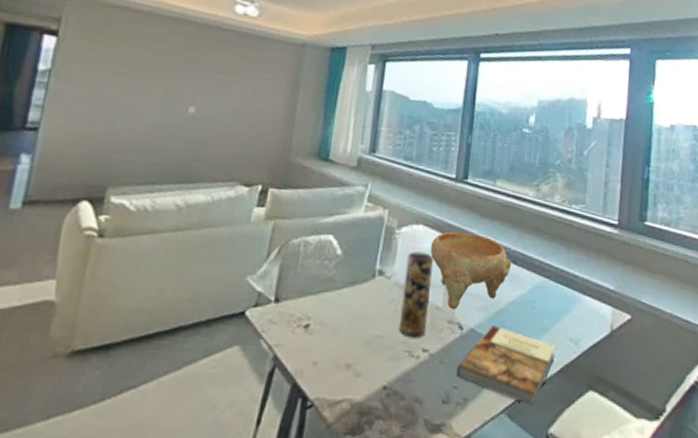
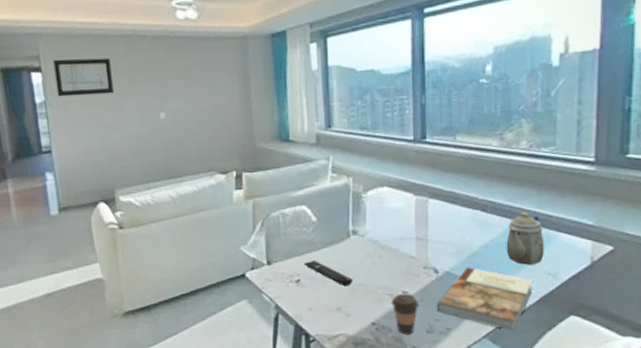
wall art: none [69,25,147,76] -> present [53,57,114,97]
remote control: none [317,302,371,338] -> present [303,261,353,287]
vase: present [400,251,434,338] -> none [376,211,404,283]
coffee cup: none [408,351,439,404] -> present [391,293,420,335]
decorative bowl: present [430,231,511,310] -> none [397,188,480,257]
teapot: none [532,268,569,328] -> present [506,211,544,265]

